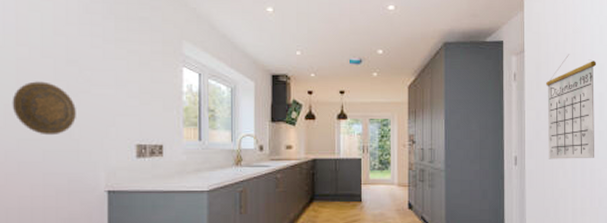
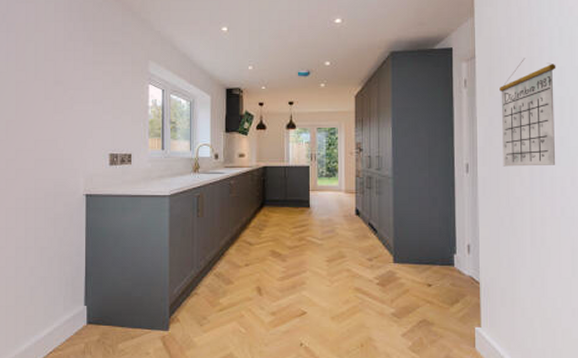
decorative plate: present [12,81,76,136] -> none [12,100,61,147]

